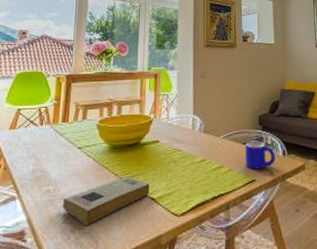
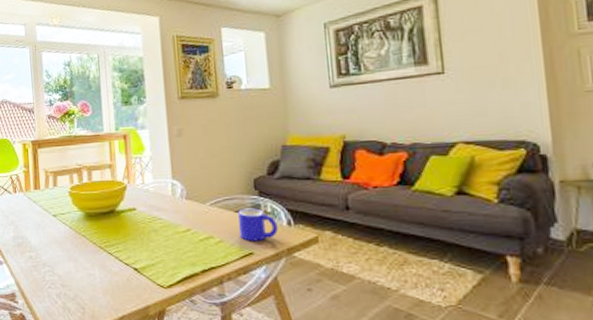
book: present [63,176,150,227] -> none [46,244,132,293]

